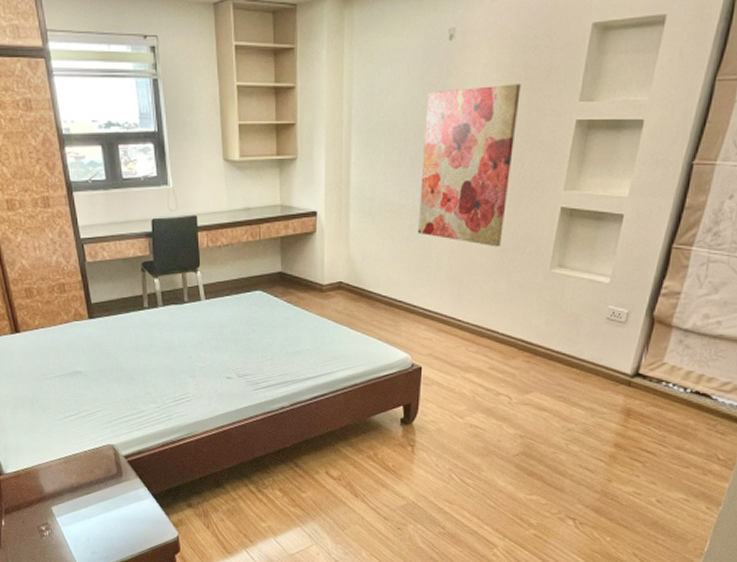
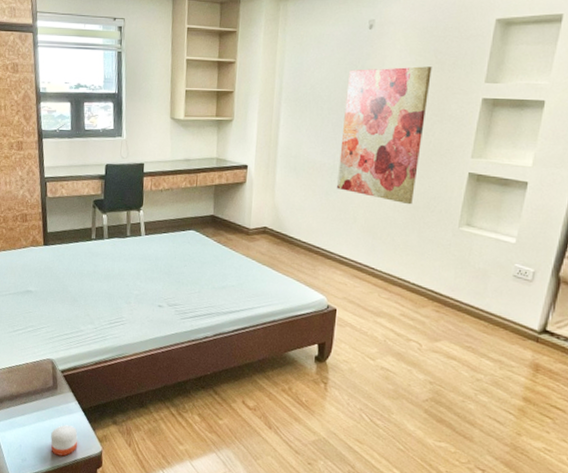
candle: none [121,512,152,545] -> present [50,424,78,457]

